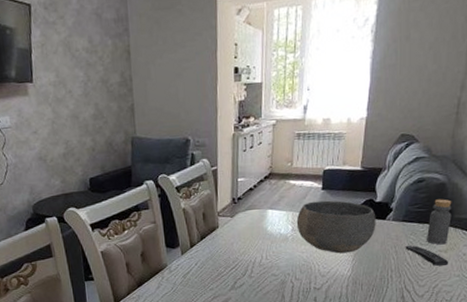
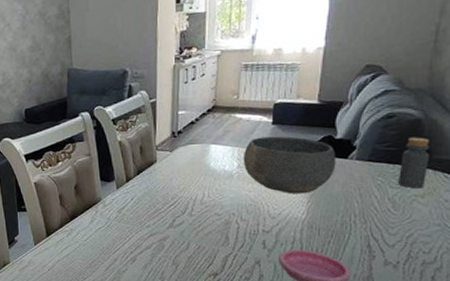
remote control: present [405,245,449,266] -> none [372,187,427,212]

